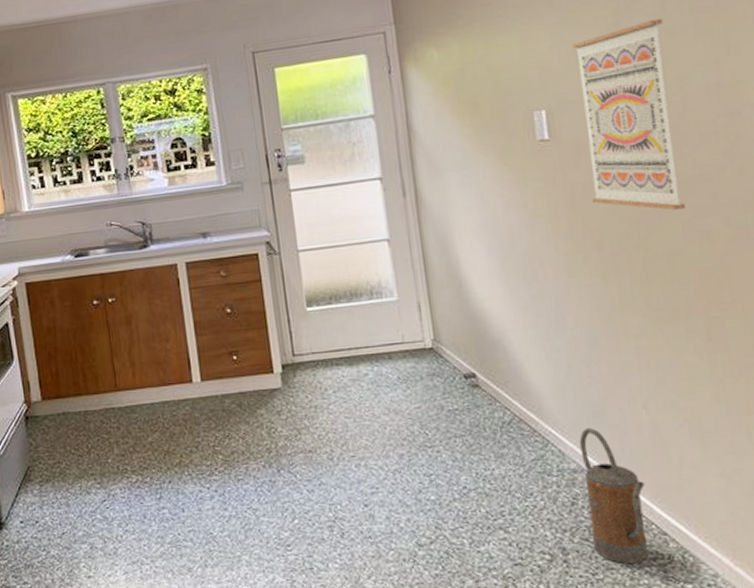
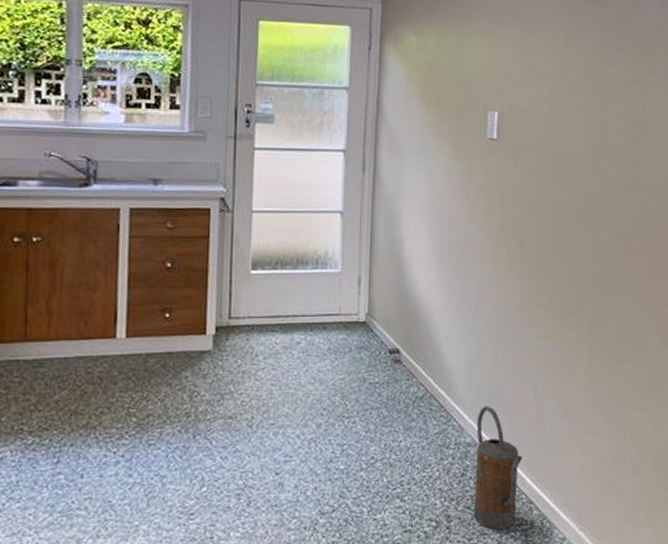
wall art: present [573,18,686,210] -> none [522,49,601,218]

